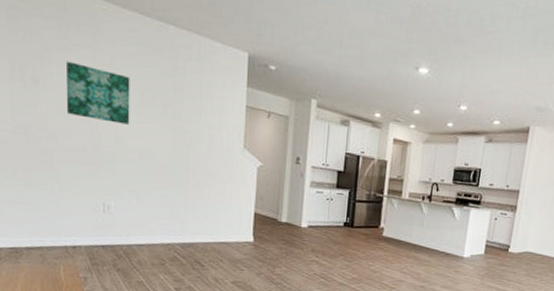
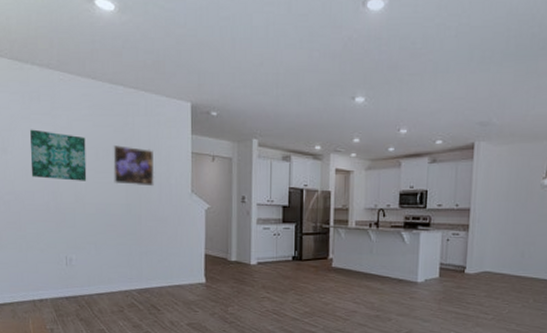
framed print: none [160,89,206,138] -> present [113,145,155,187]

